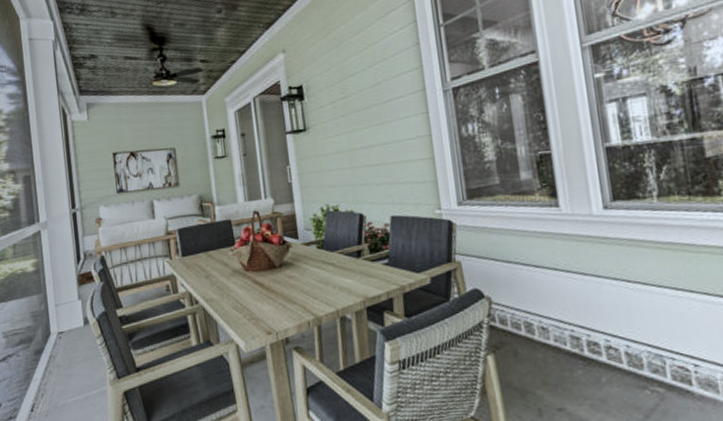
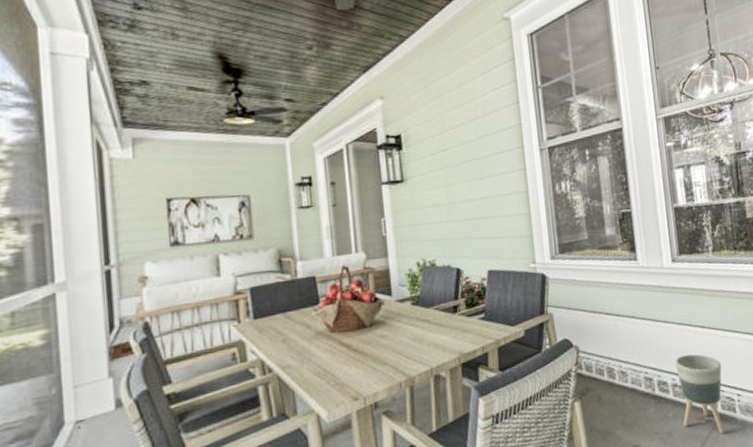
planter: none [609,313,677,409] -> present [675,354,725,434]

